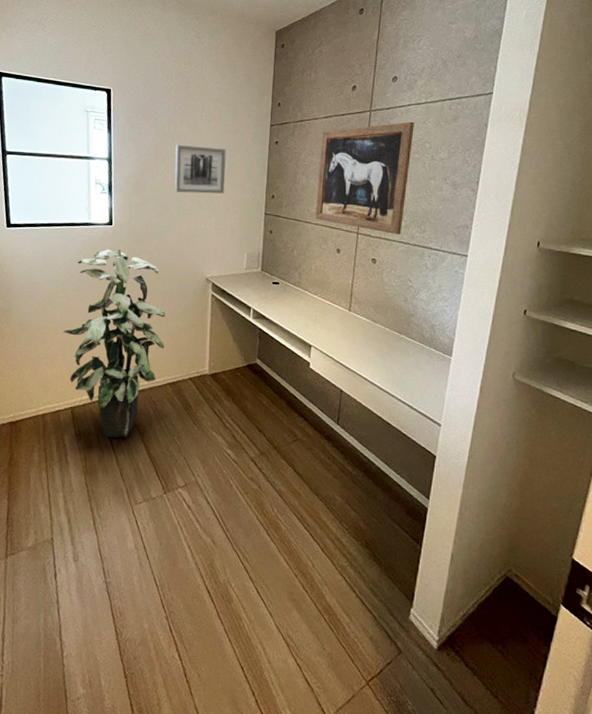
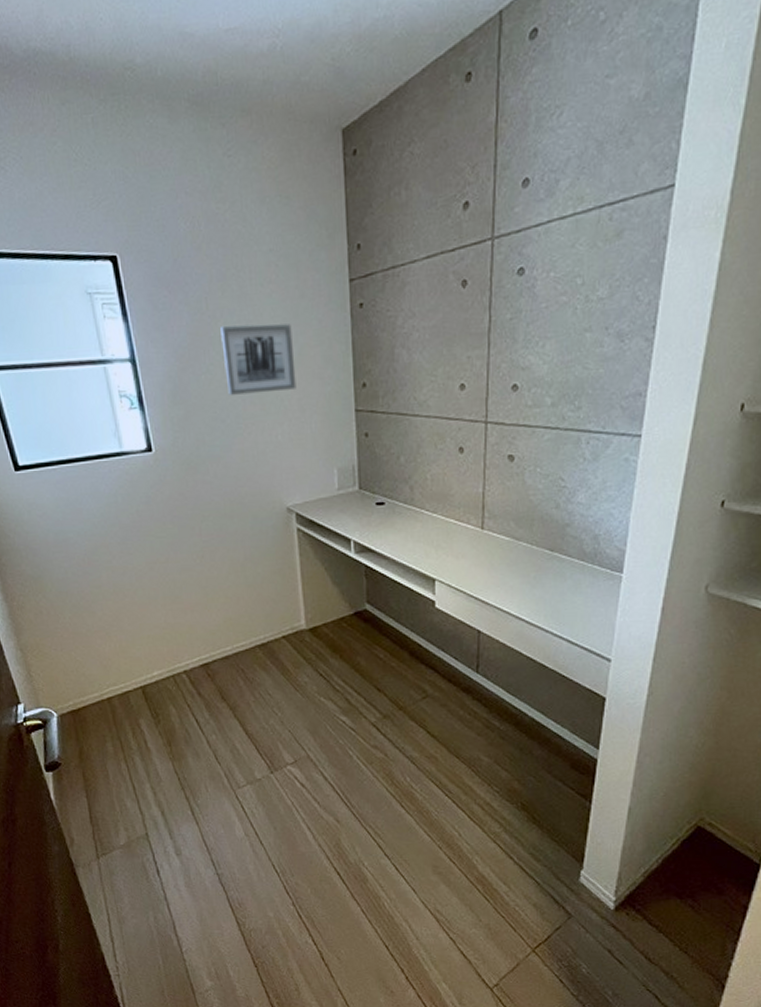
indoor plant: present [63,249,166,438] -> none [114,483,246,717]
wall art: present [315,121,414,234] -> none [424,247,558,418]

